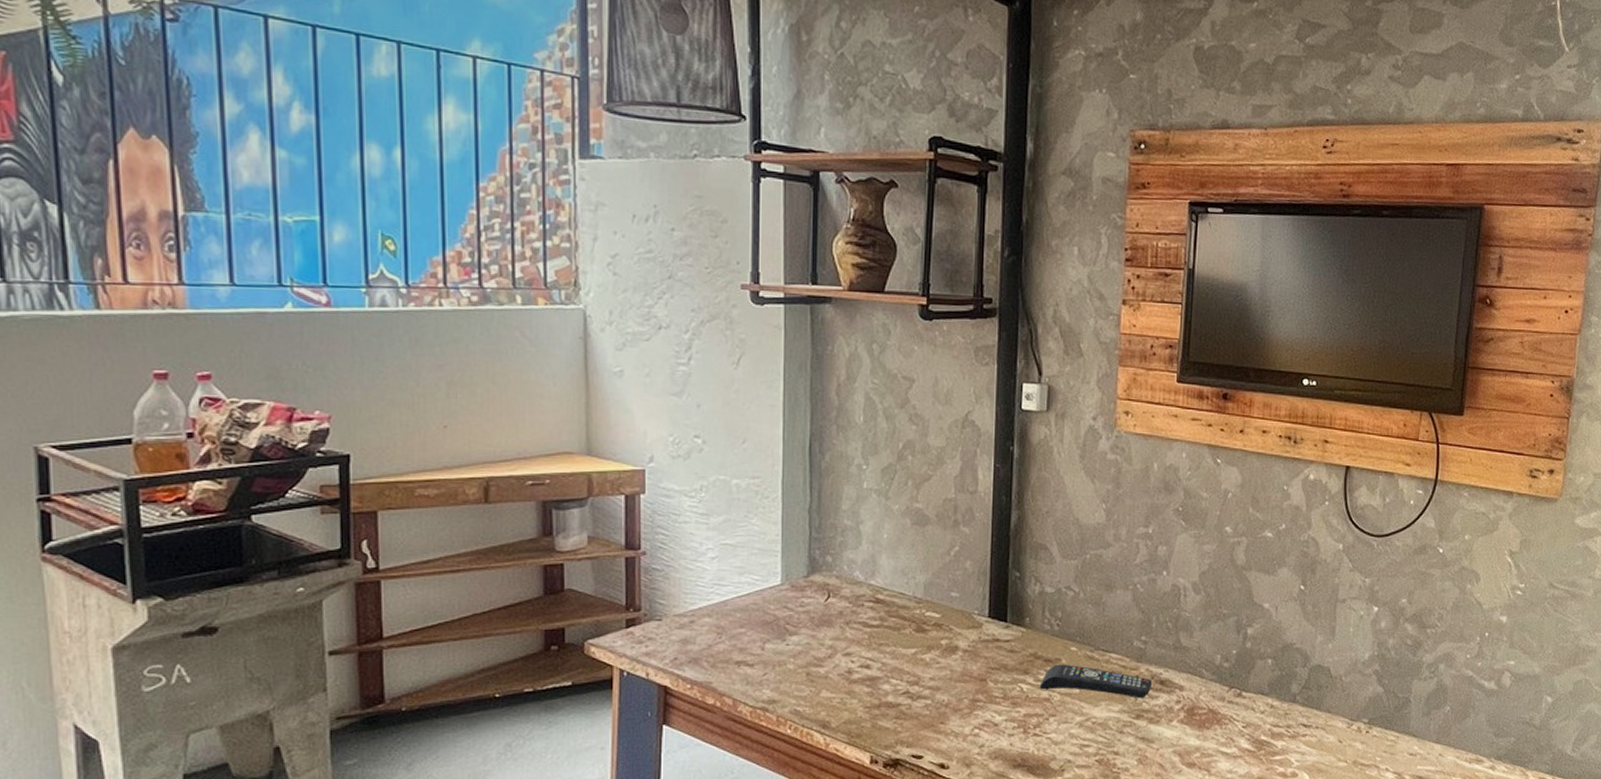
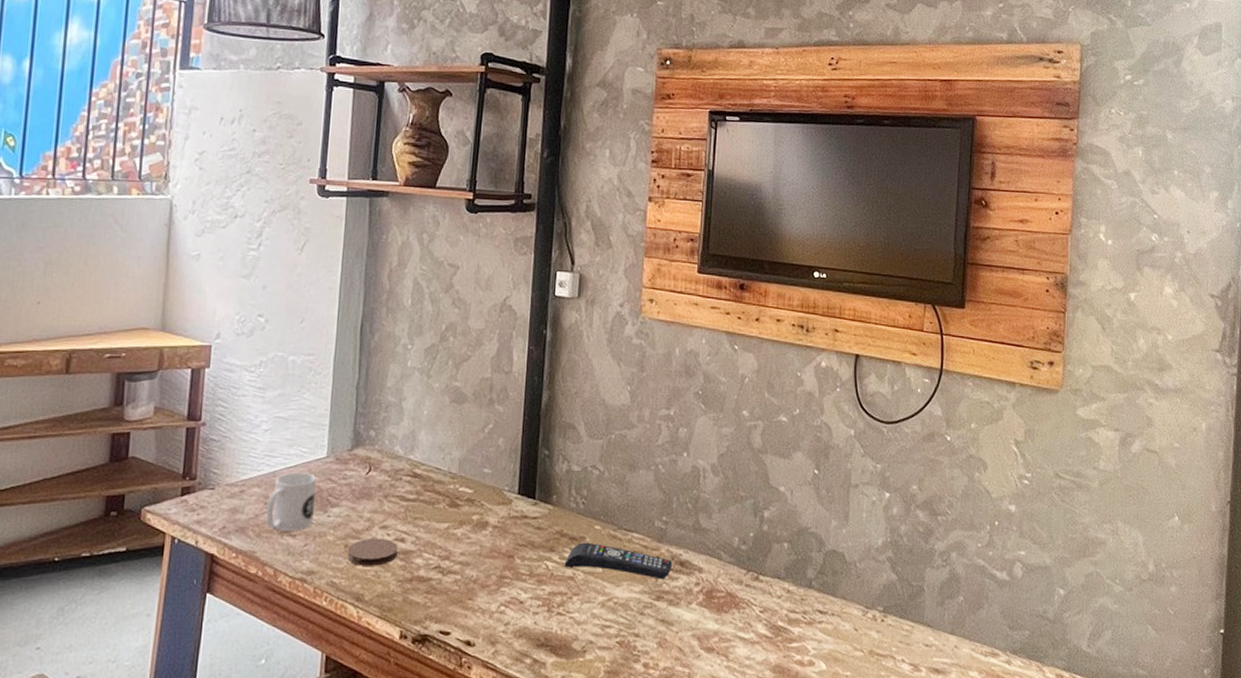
mug: none [719,601,771,661] -> present [265,472,316,531]
coaster: none [810,665,864,694] -> present [347,537,398,566]

